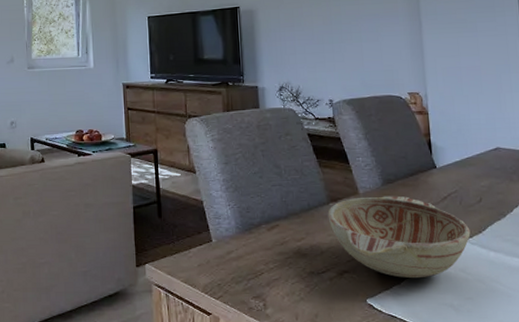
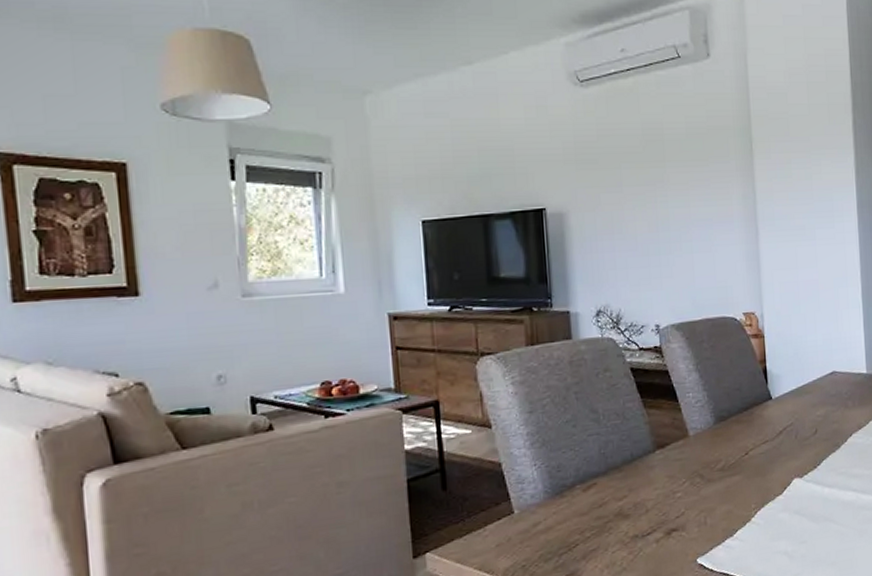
decorative bowl: present [327,195,471,279] -> none [653,434,806,529]

